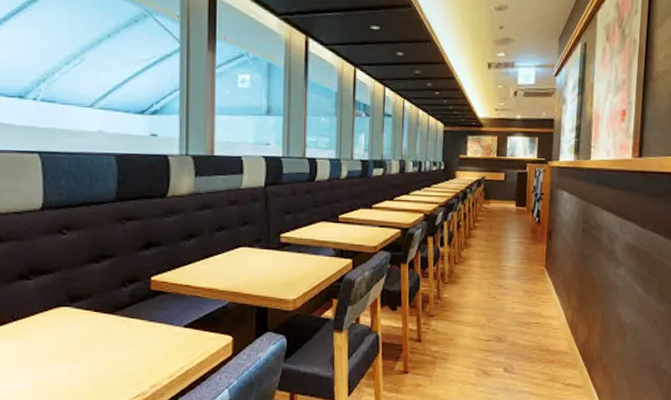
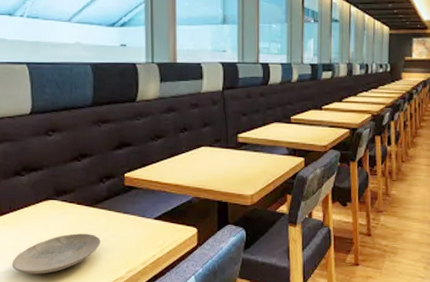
plate: none [13,344,120,392] -> present [12,233,100,274]

